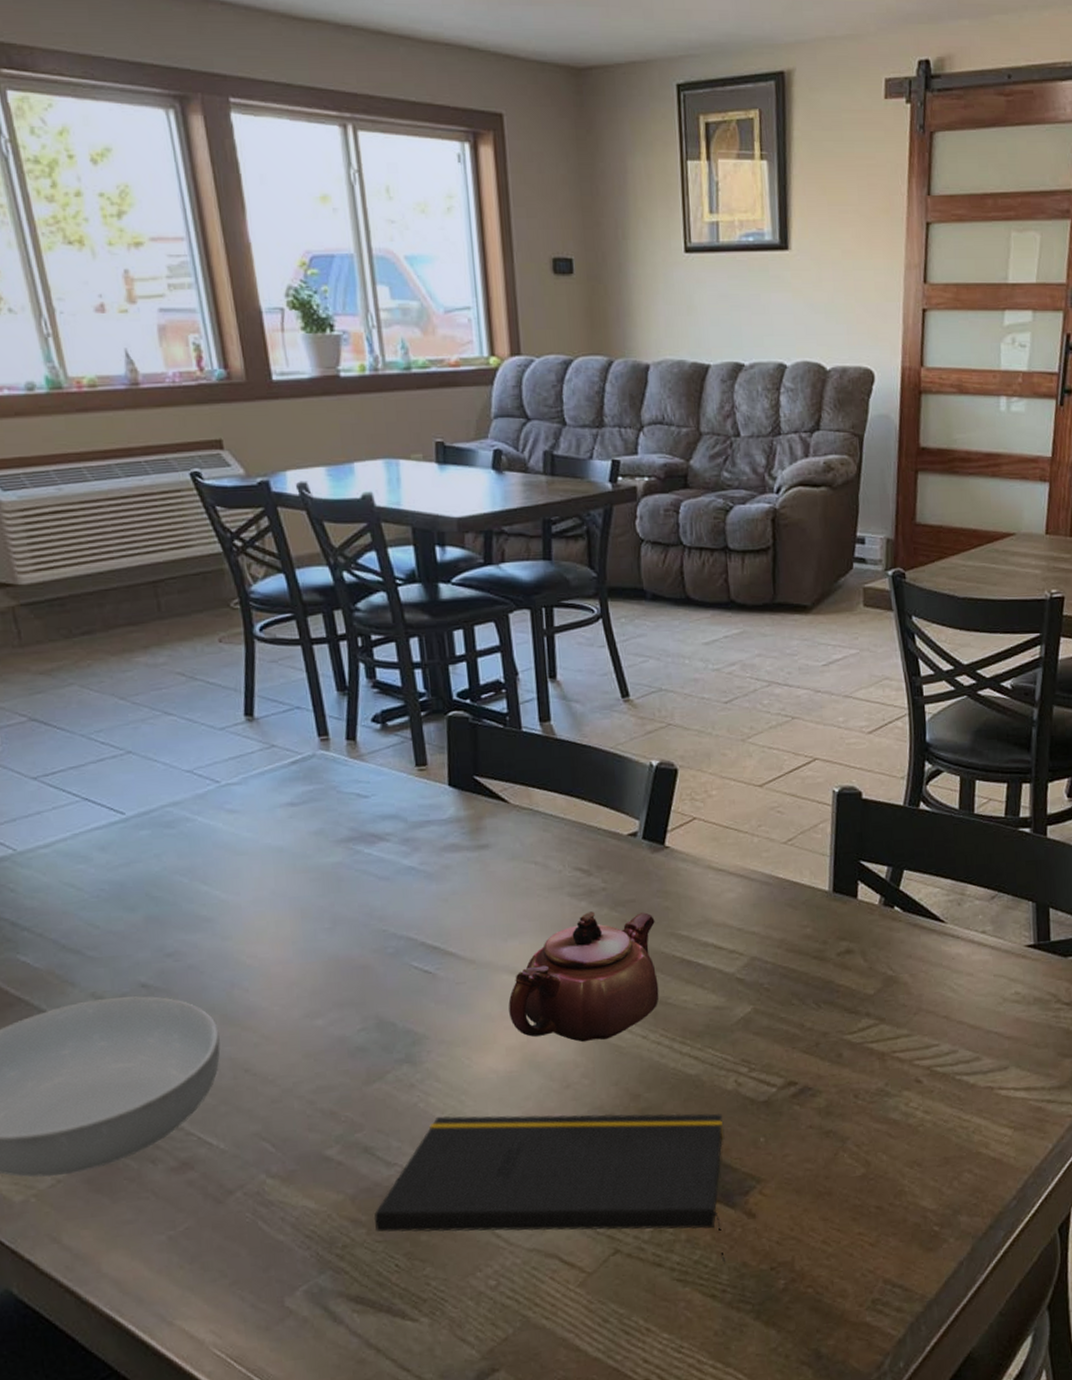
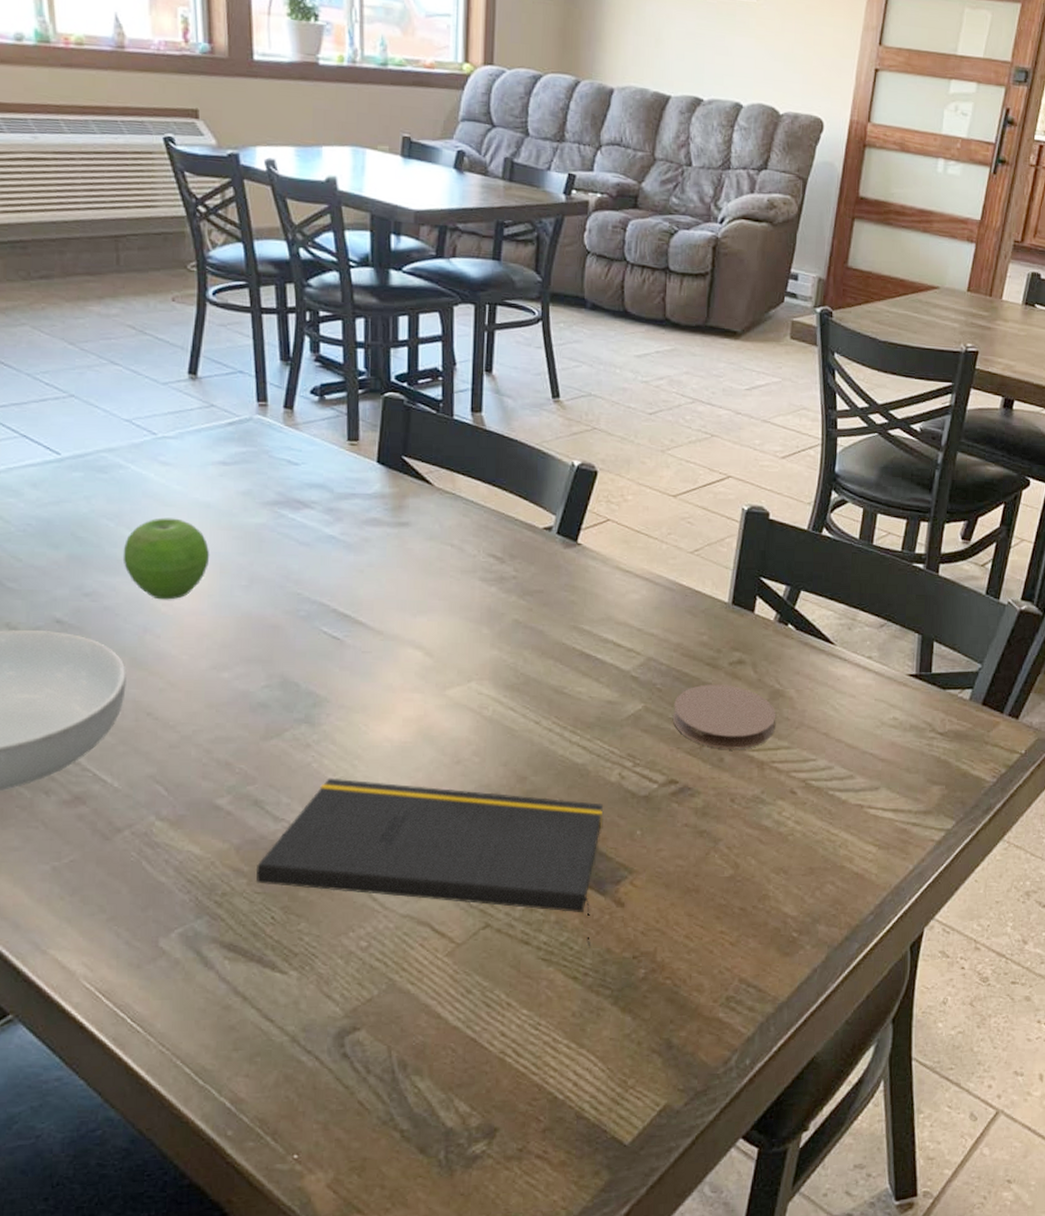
fruit: none [200,866,289,952] -> present [122,518,210,600]
teapot: present [508,911,659,1042] -> none [410,597,560,722]
coaster: none [784,976,892,1044] -> present [672,684,776,749]

